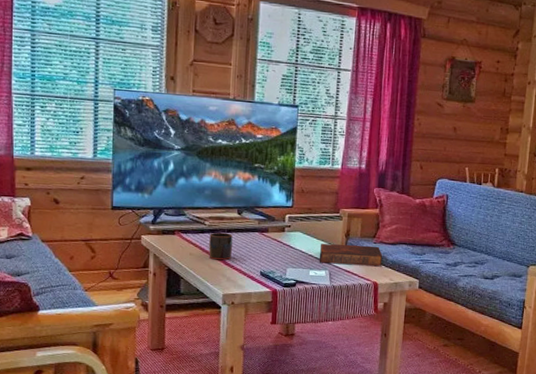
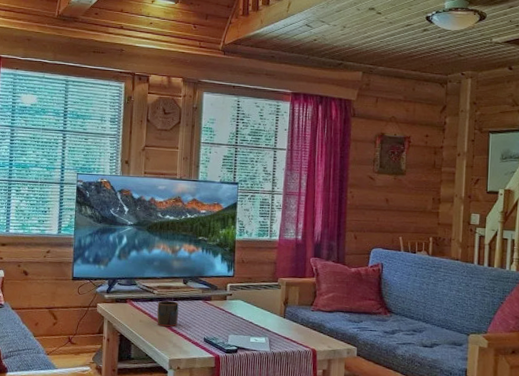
book: present [320,244,383,267] -> none [260,311,321,334]

